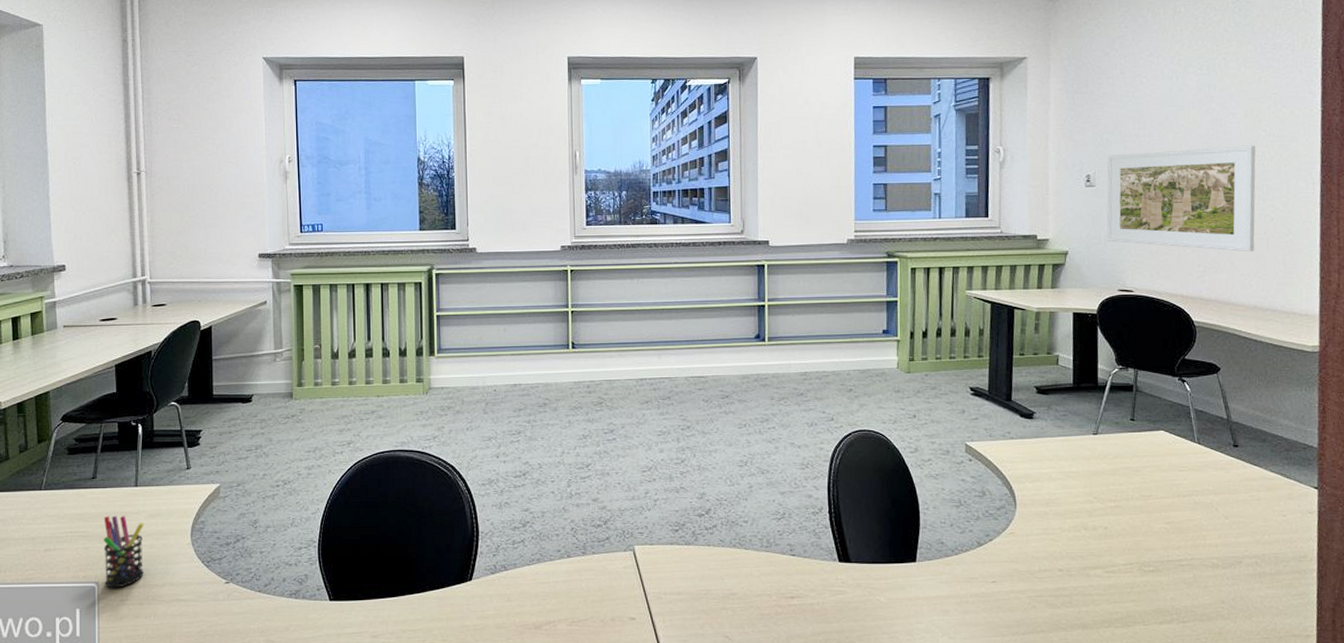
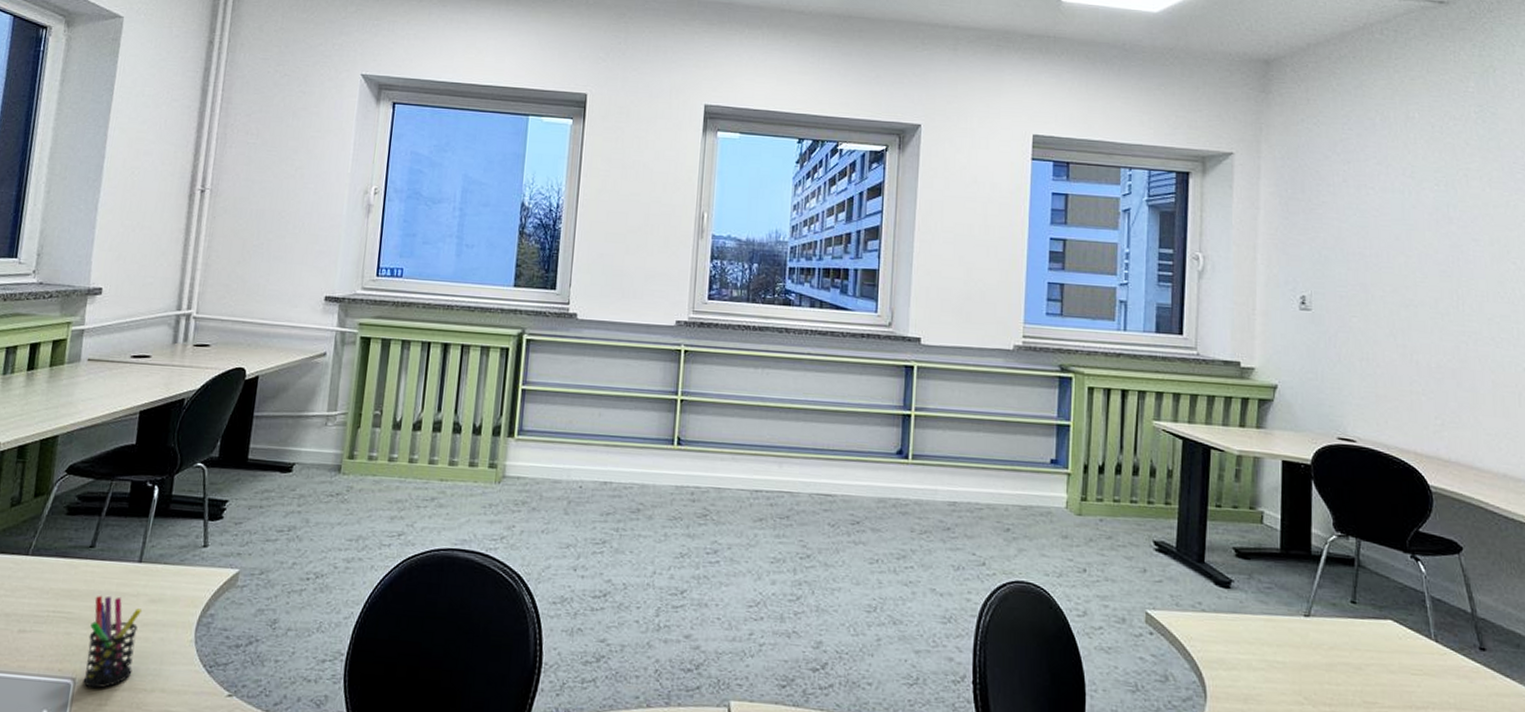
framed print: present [1106,145,1256,252] -> none [1324,275,1504,408]

